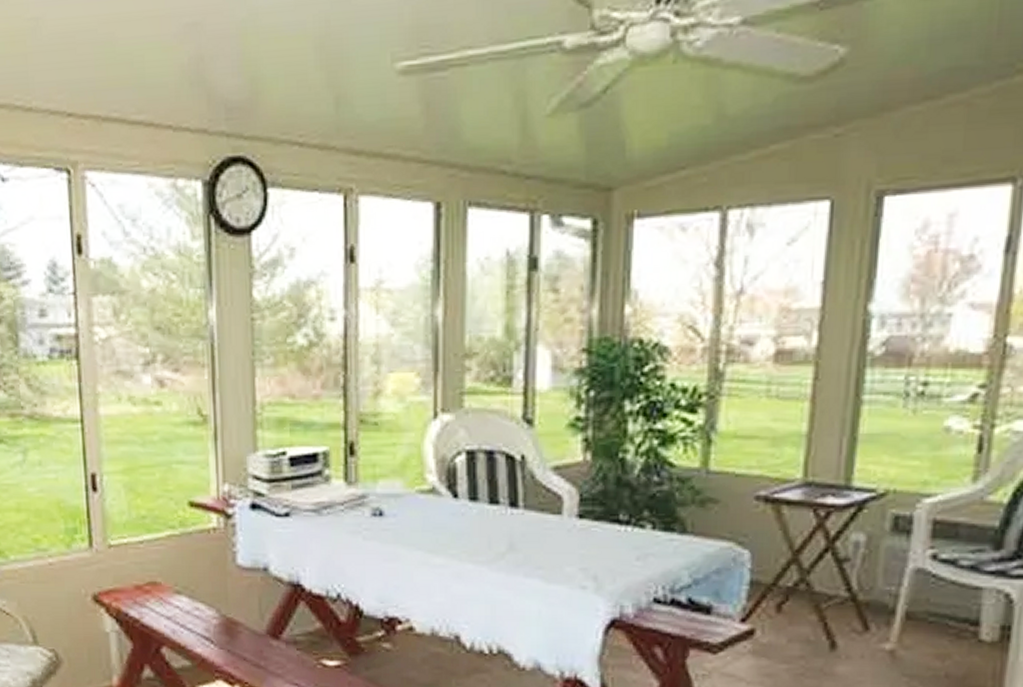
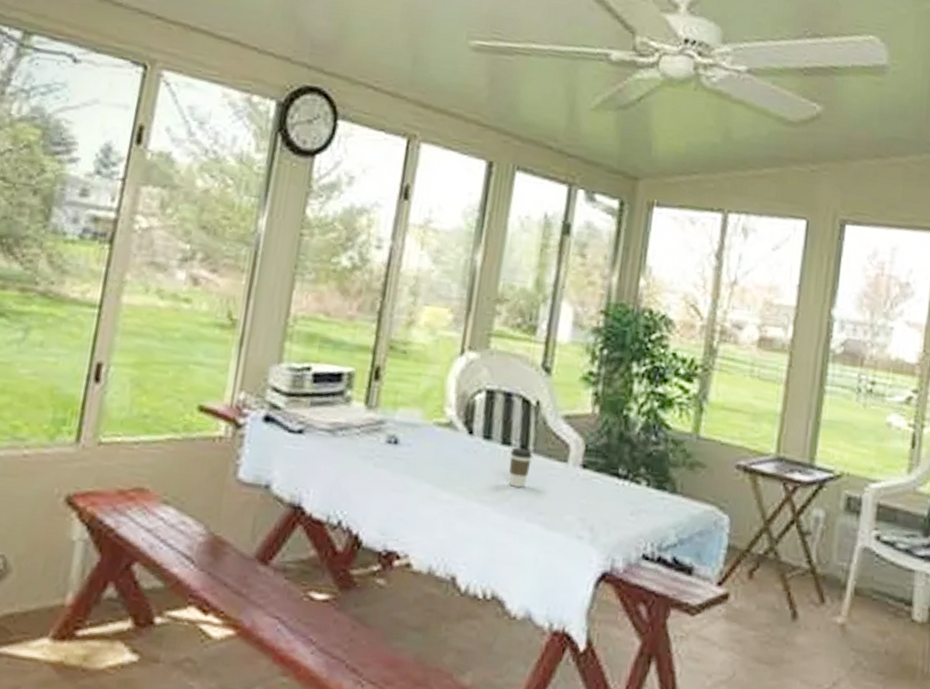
coffee cup: none [499,505,523,545] -> present [508,447,533,488]

